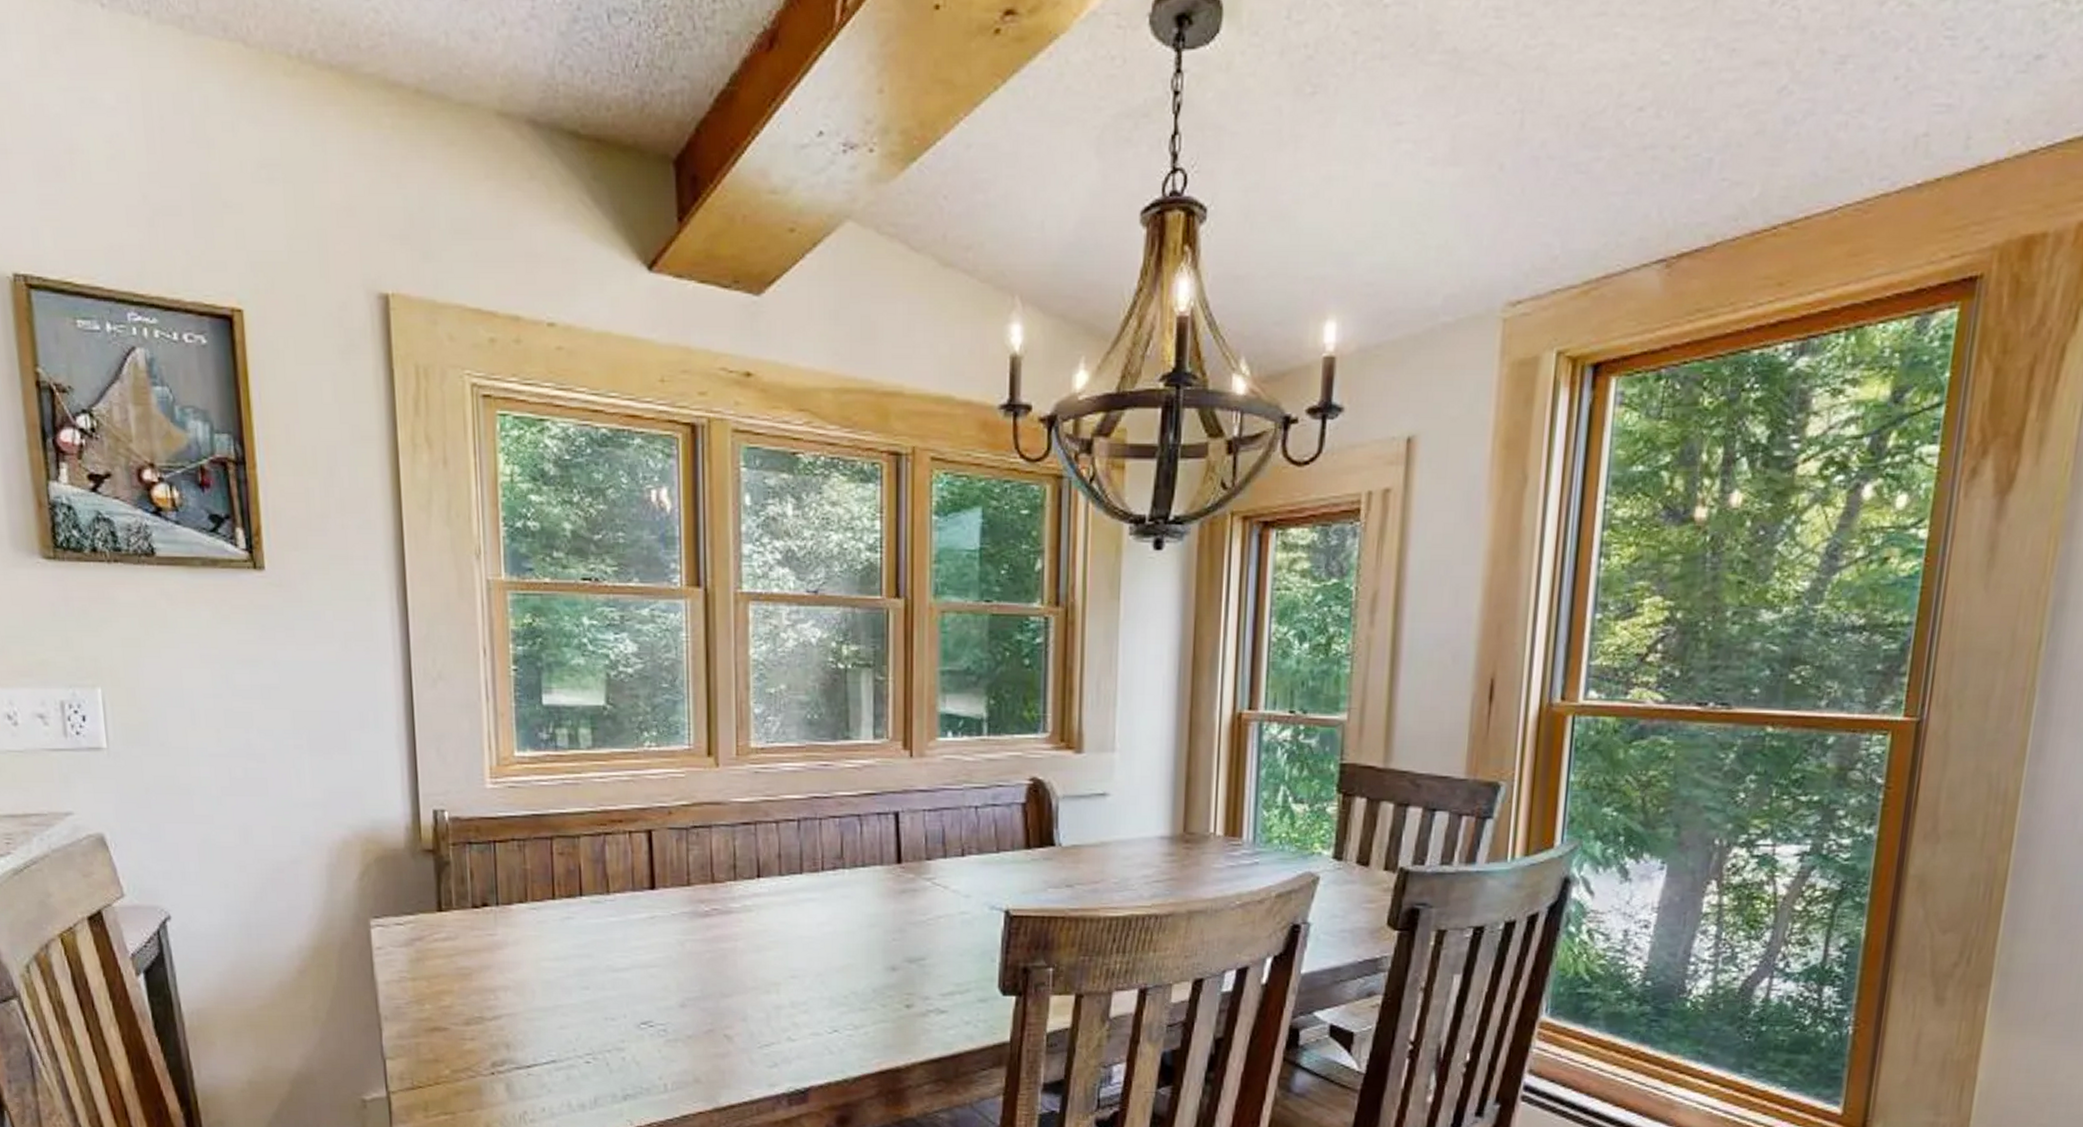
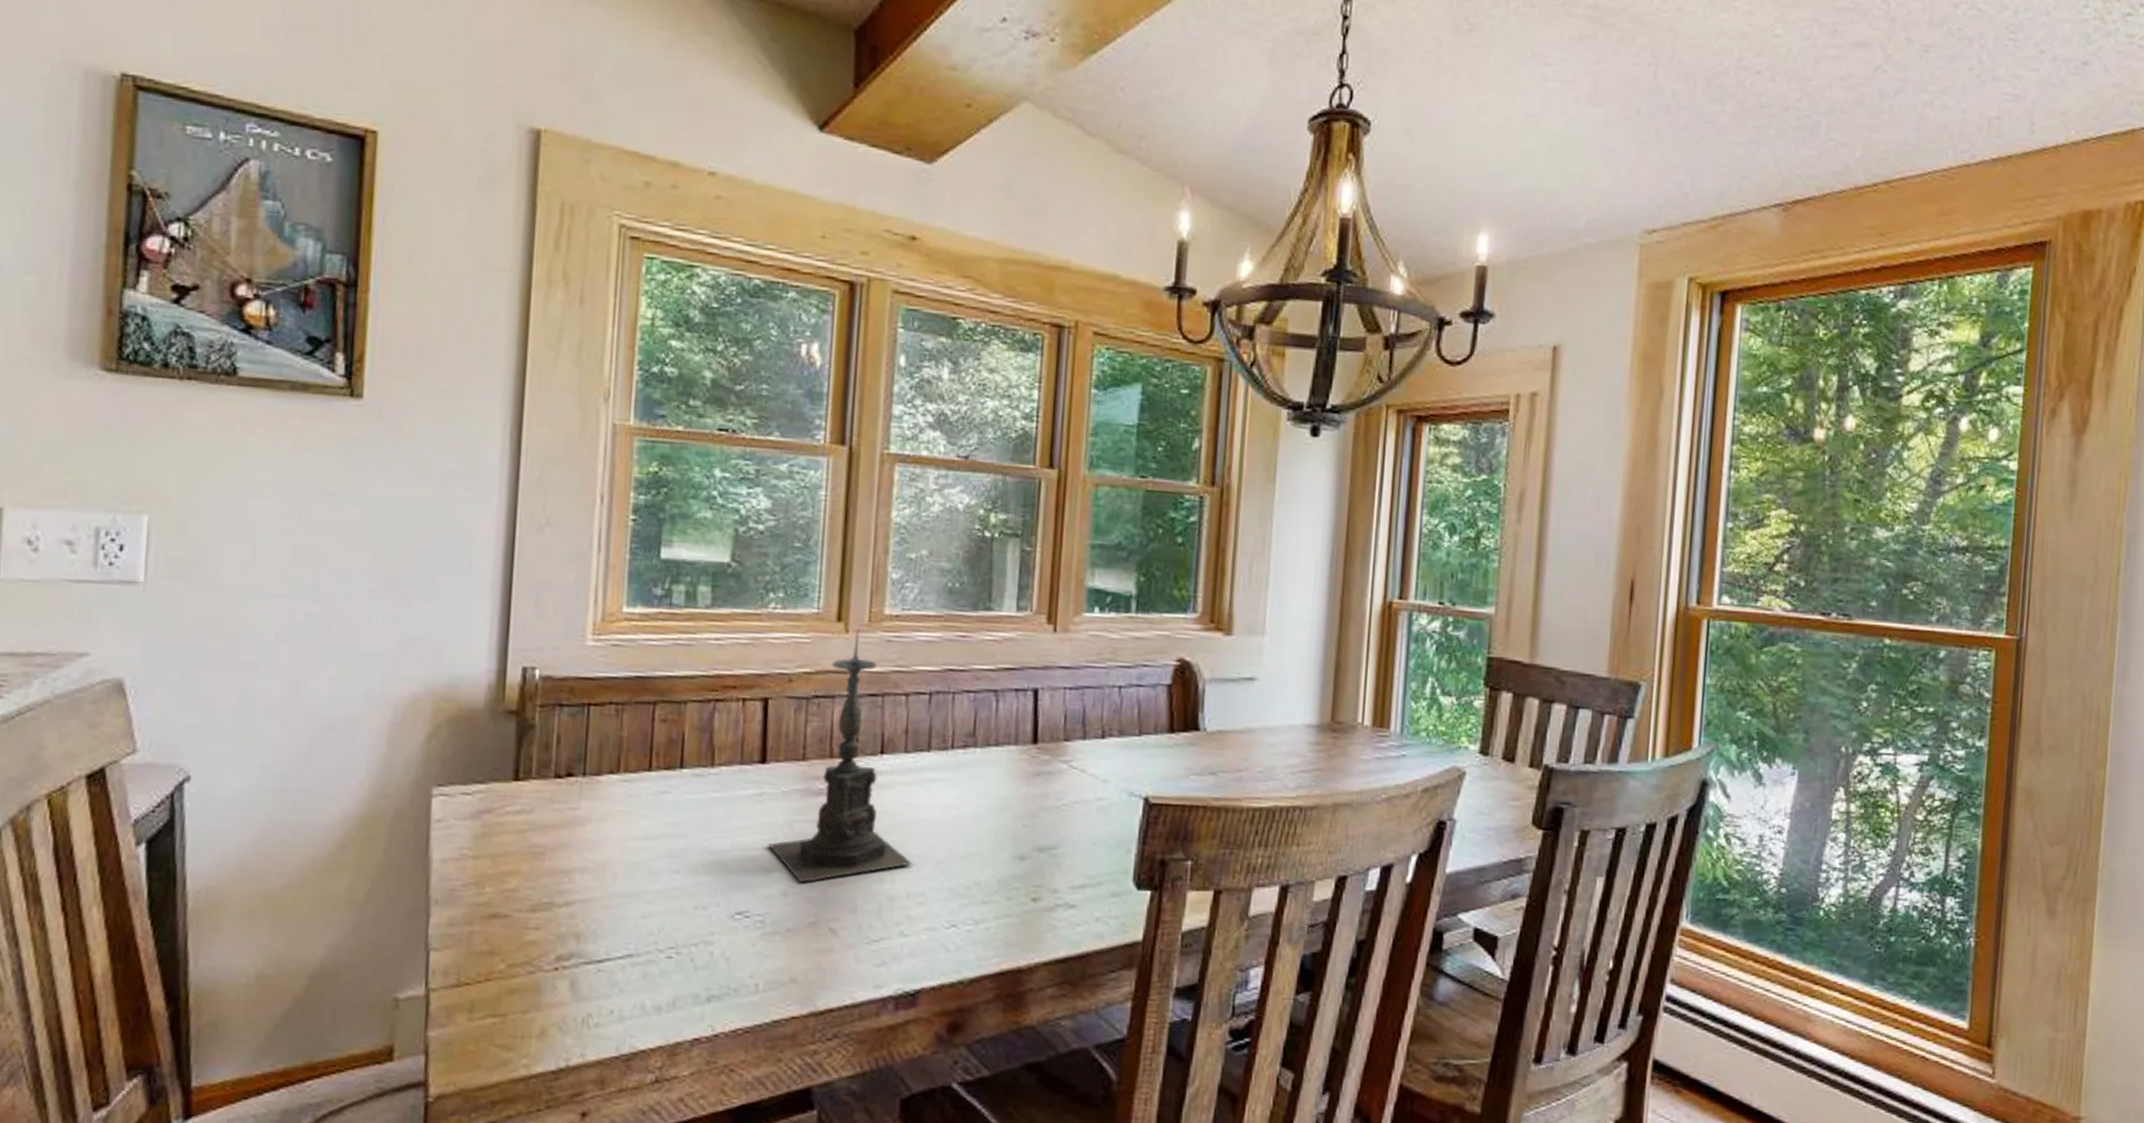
candle holder: none [664,763,794,996] -> present [768,629,913,883]

